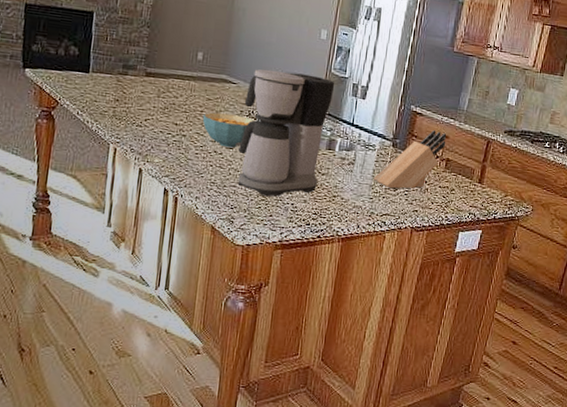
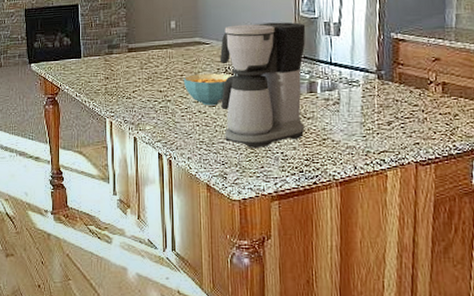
knife block: present [373,130,447,189] -> none [362,54,439,123]

